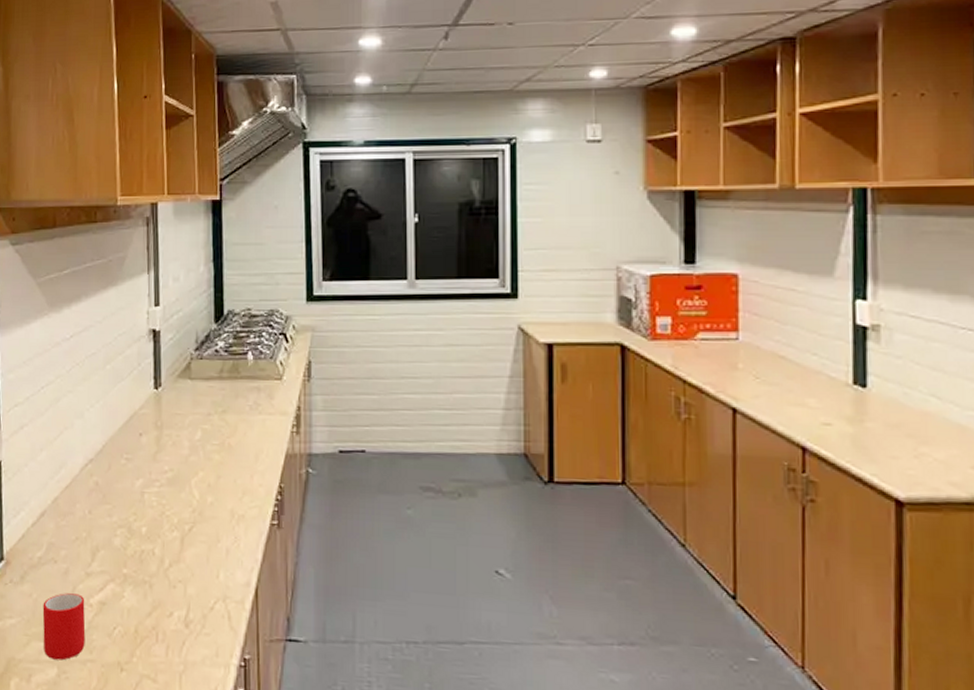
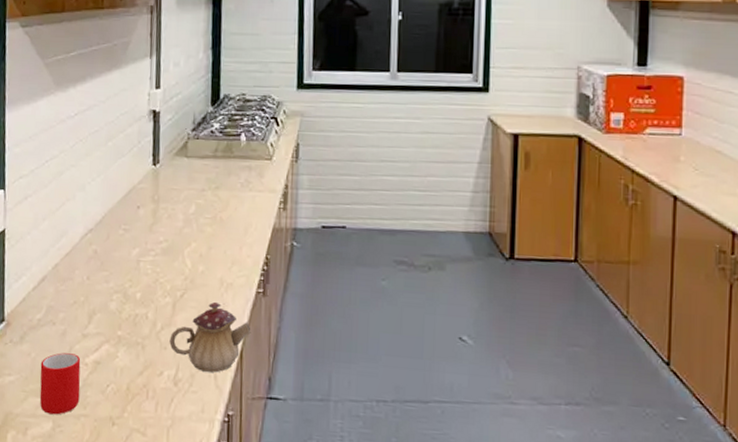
teapot: none [179,535,266,613] -> present [169,301,251,373]

